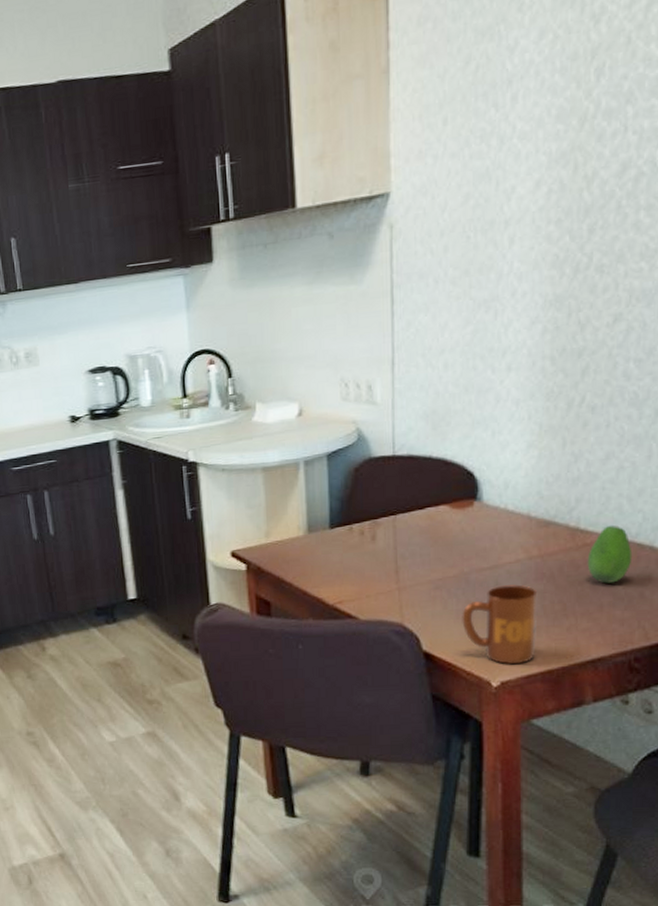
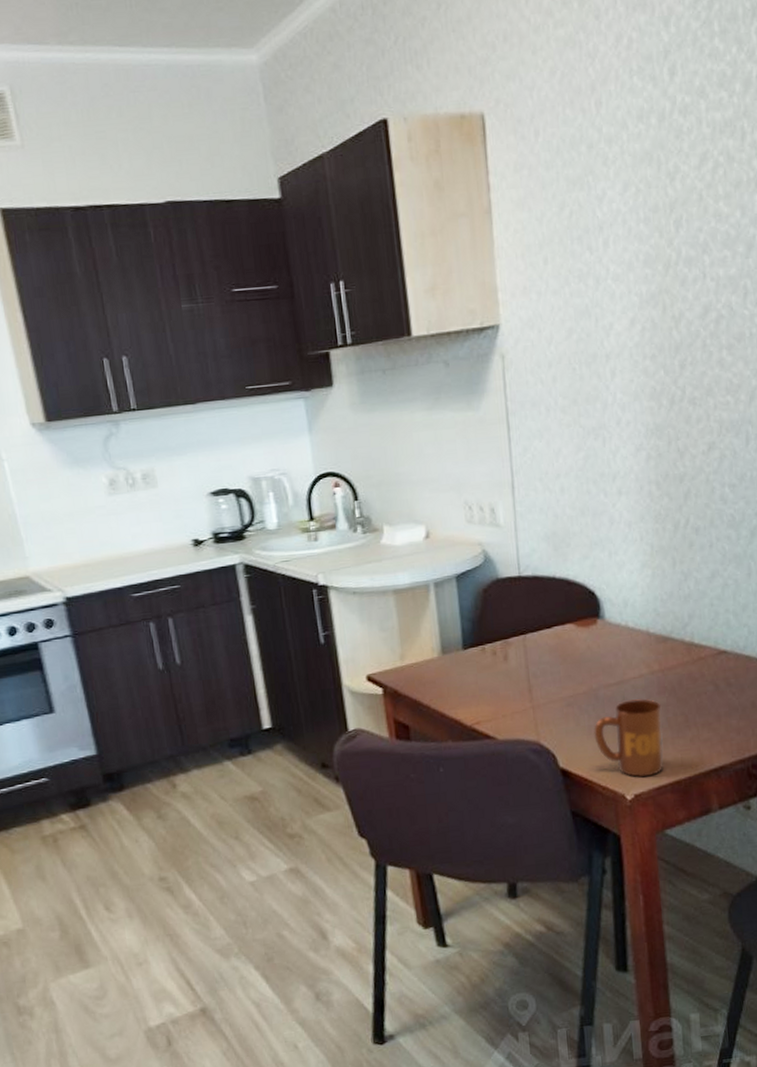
fruit: present [587,525,633,584] -> none [703,639,743,695]

